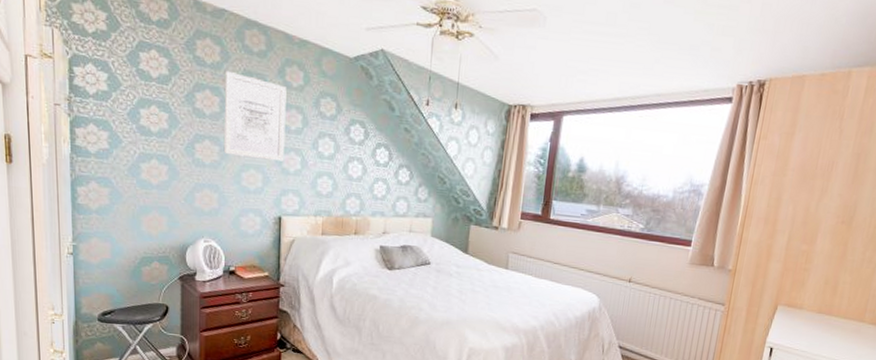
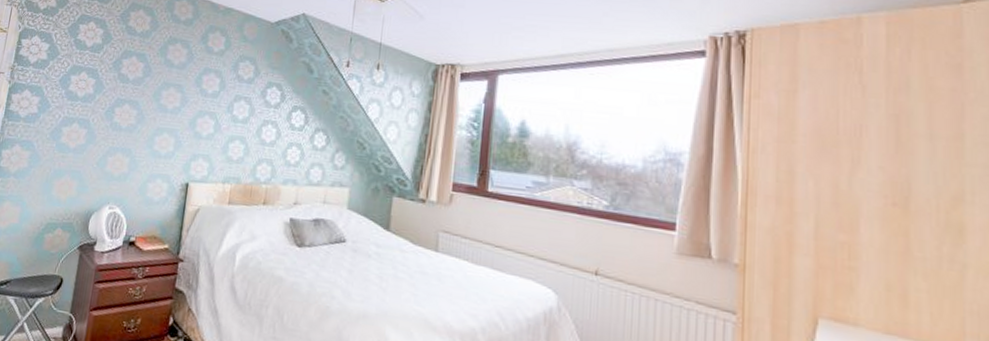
wall art: present [223,70,287,161] -> none [140,38,208,125]

